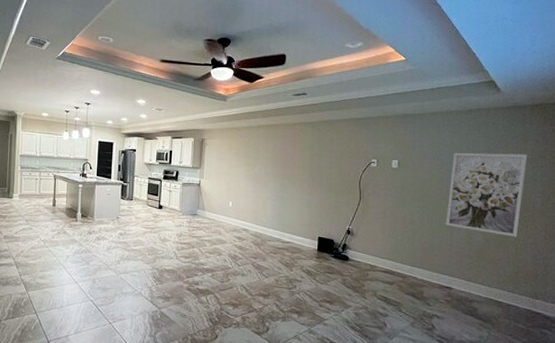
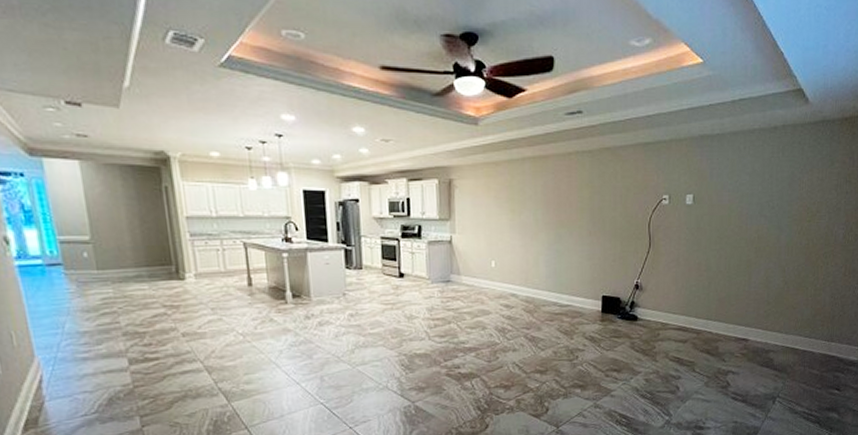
wall art: present [446,152,527,237] -> none [744,179,833,277]

